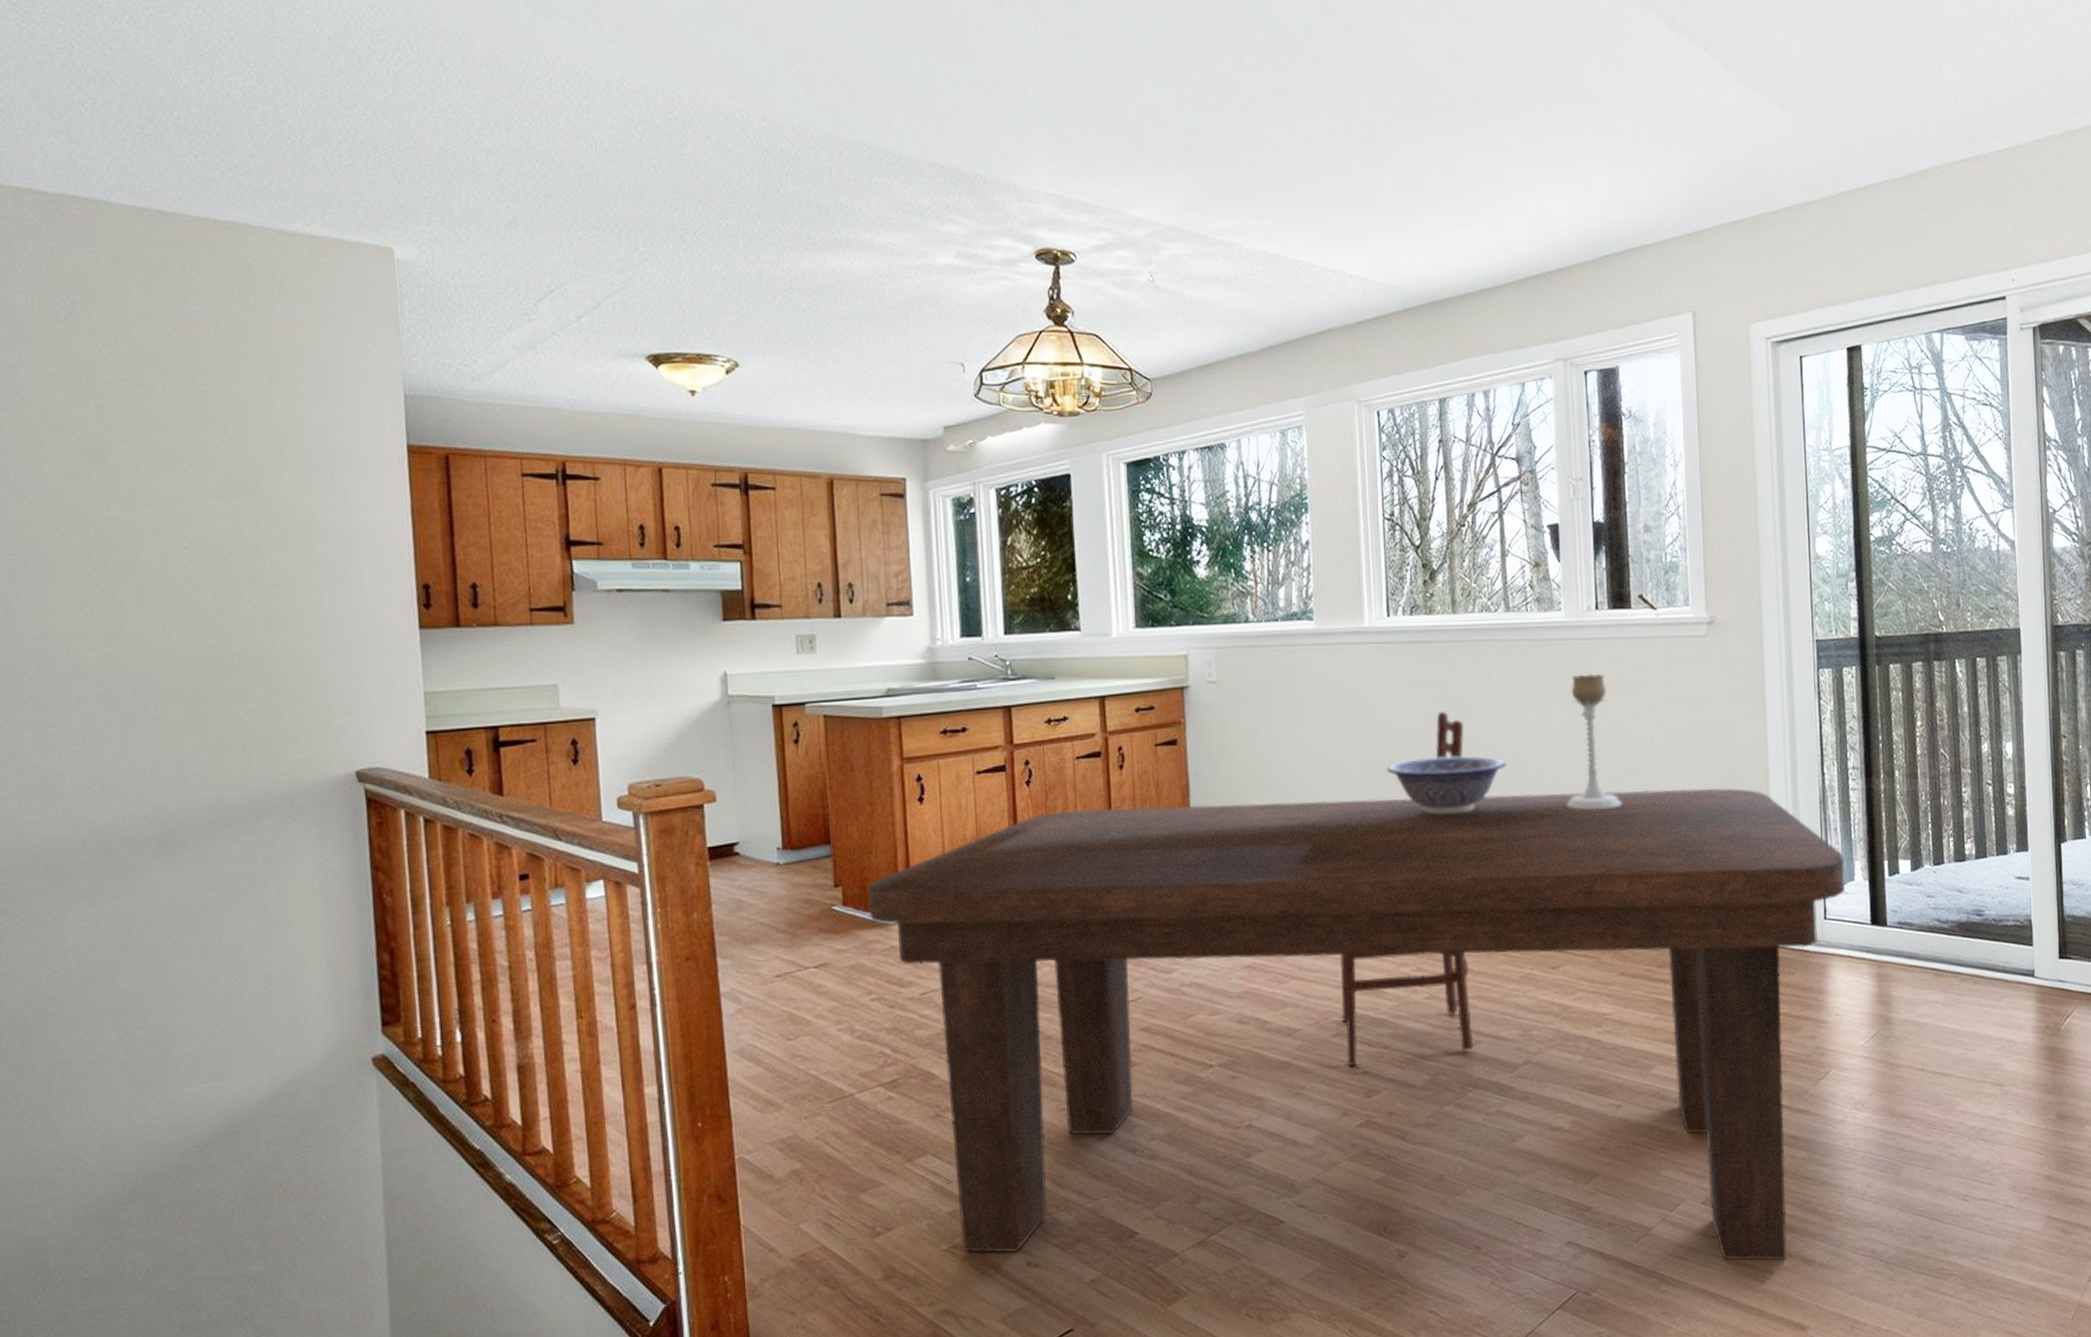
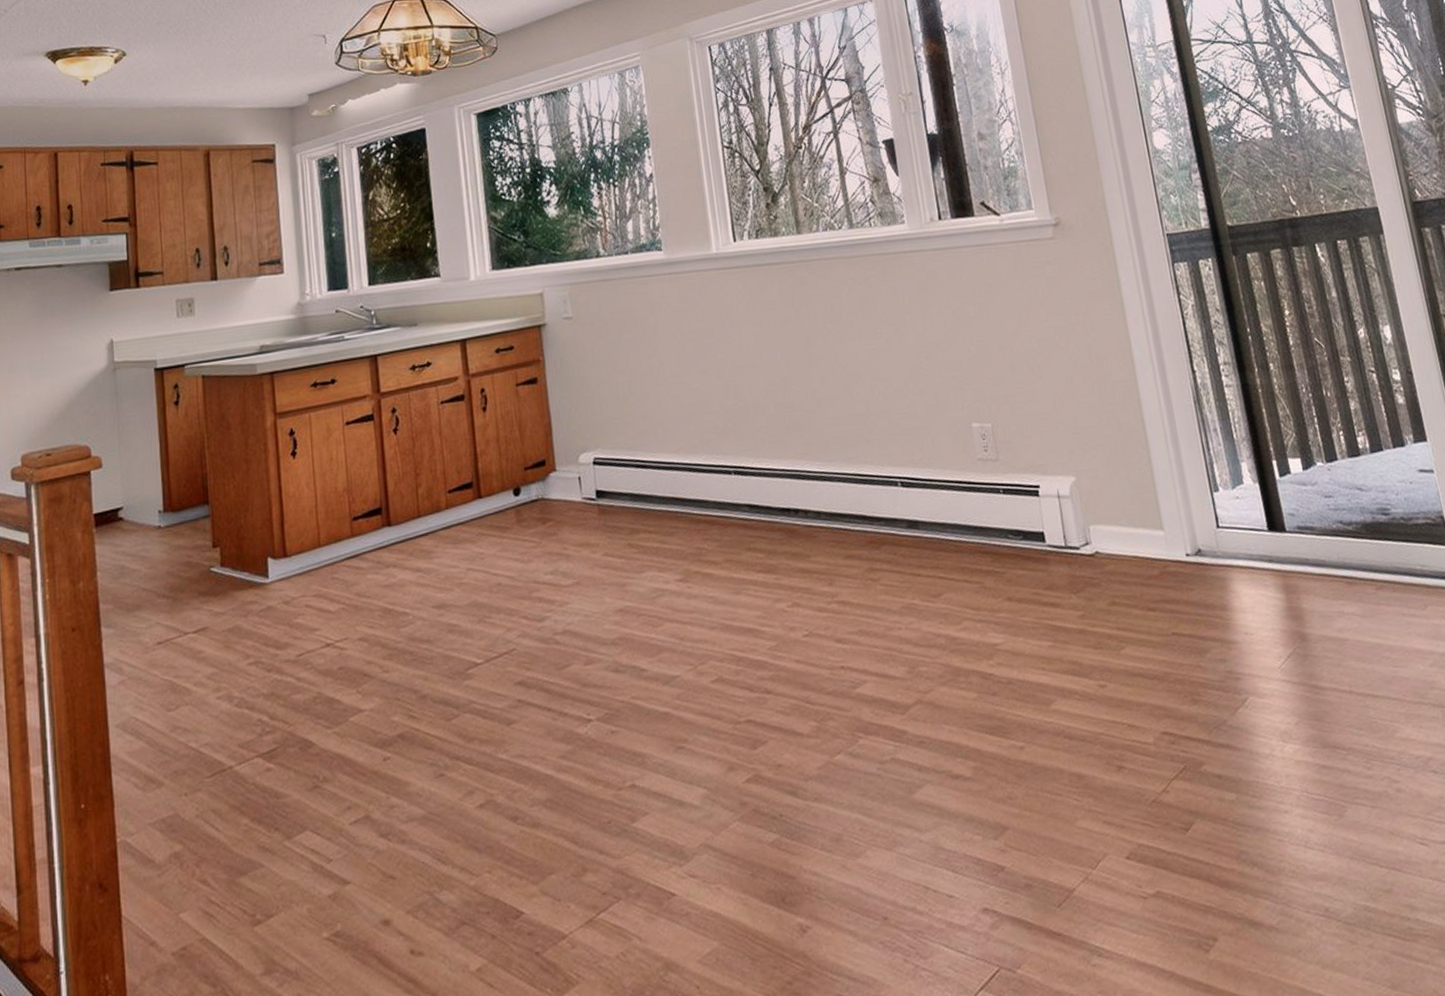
dining table: present [868,788,1846,1261] -> none [244,392,1236,940]
dining chair: present [1339,711,1473,1066] -> none [712,332,859,715]
decorative bowl: present [1386,755,1508,815] -> none [744,375,867,439]
candle holder: present [1566,674,1622,810] -> none [922,284,988,425]

